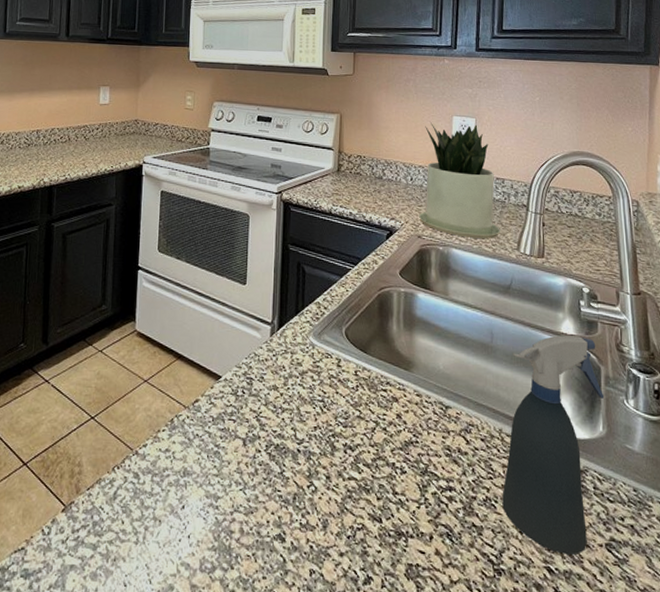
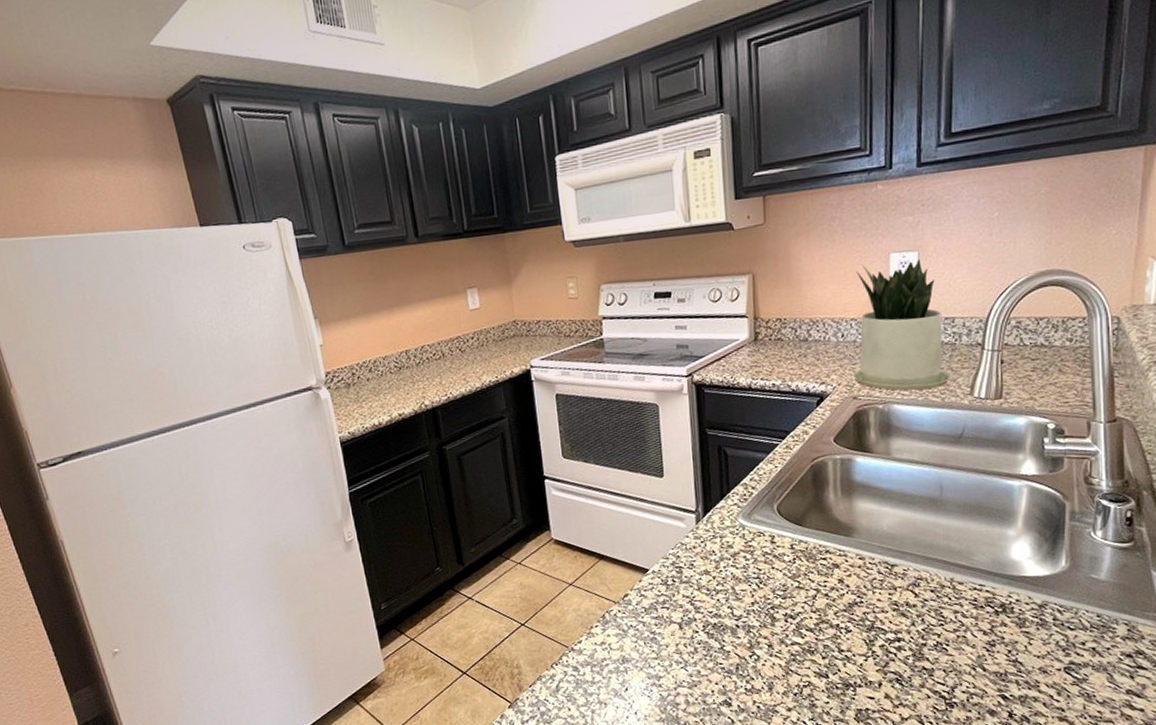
spray bottle: present [502,335,605,554] -> none [954,475,1069,682]

